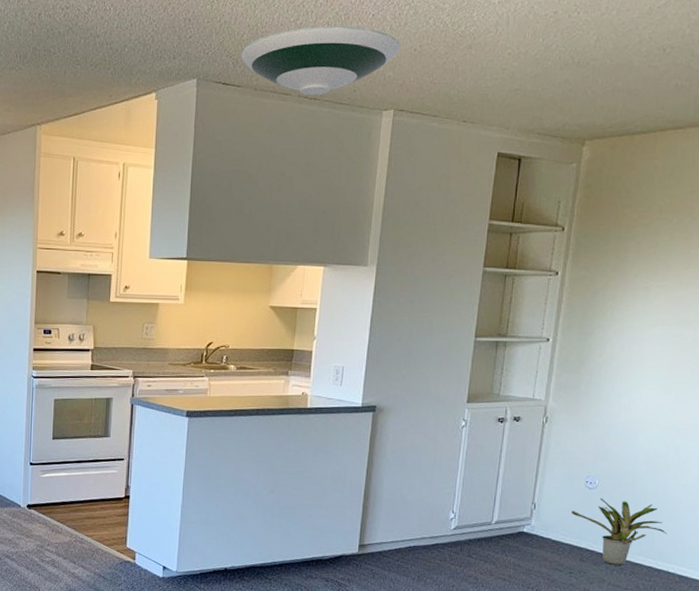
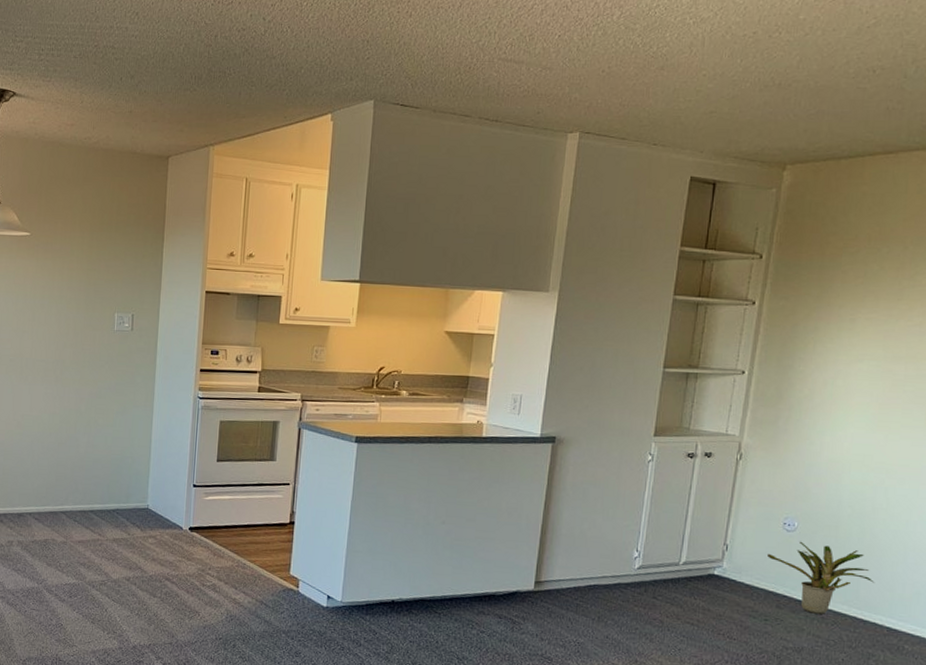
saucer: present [241,26,400,96] -> none [420,47,587,118]

